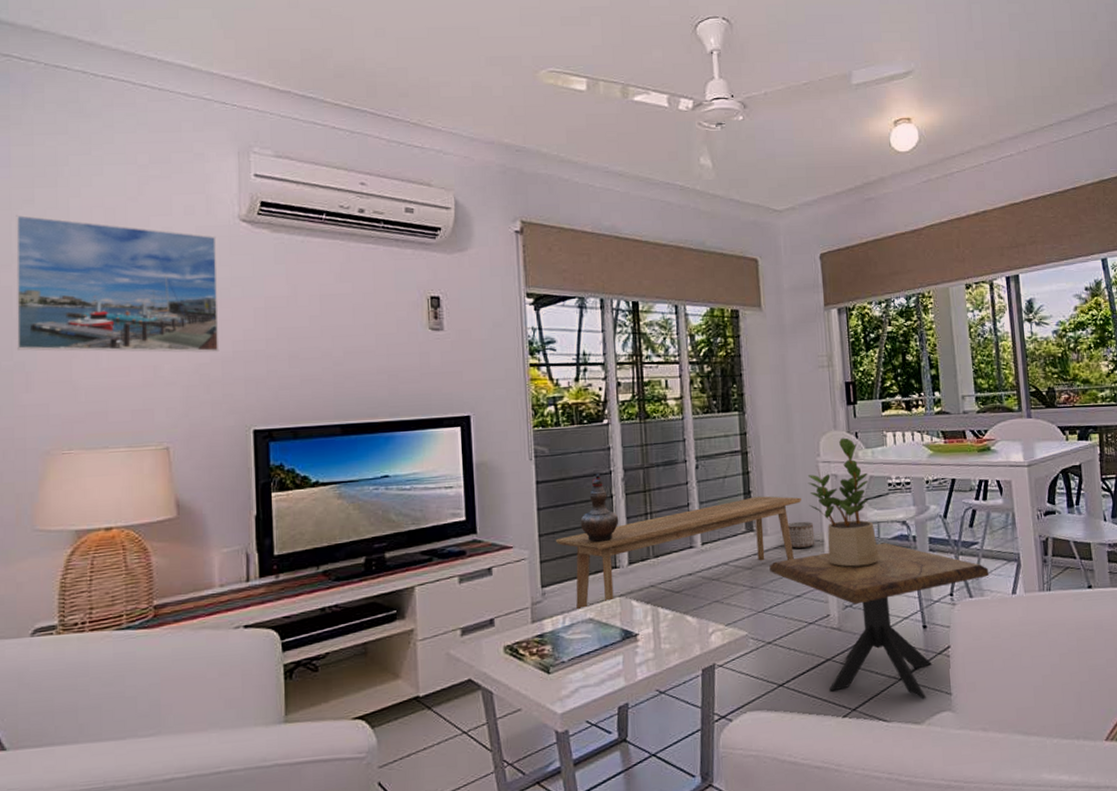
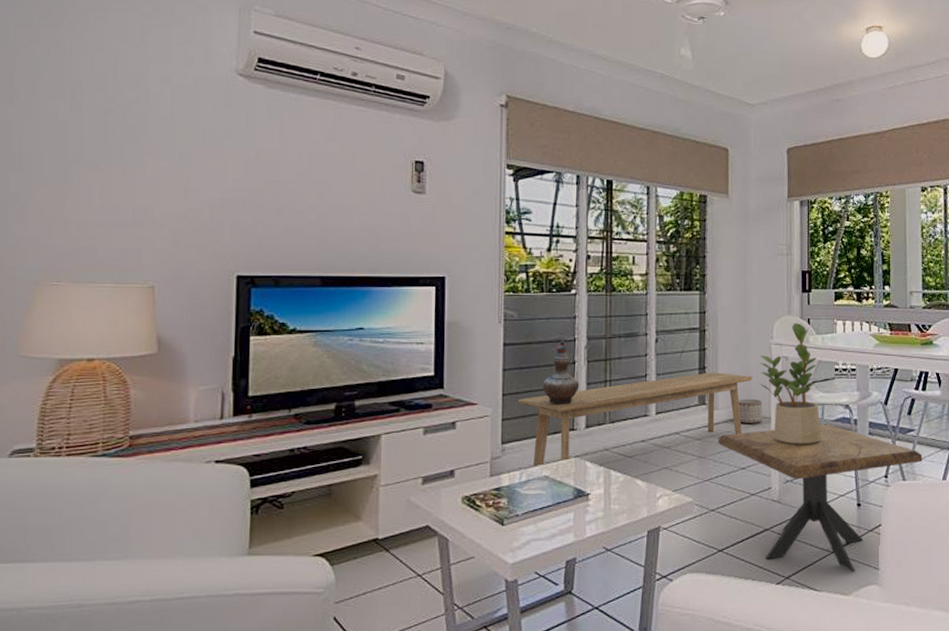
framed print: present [16,214,220,353] -> none [12,52,213,199]

